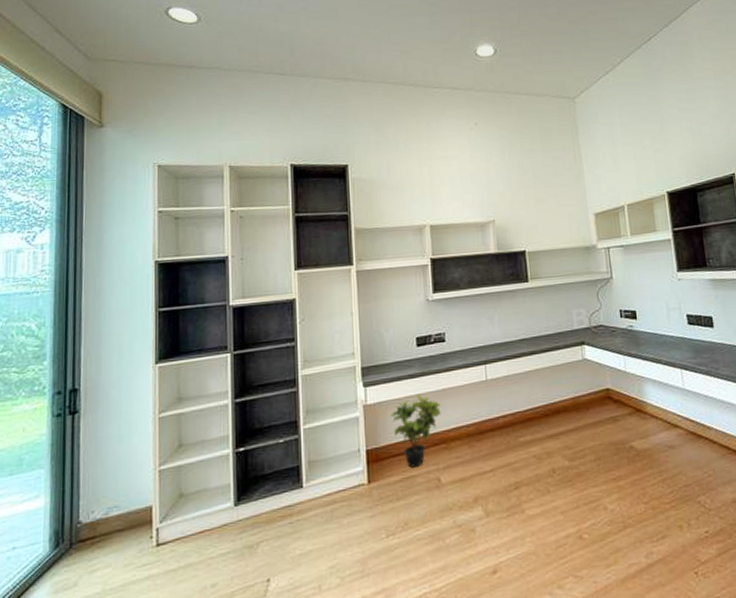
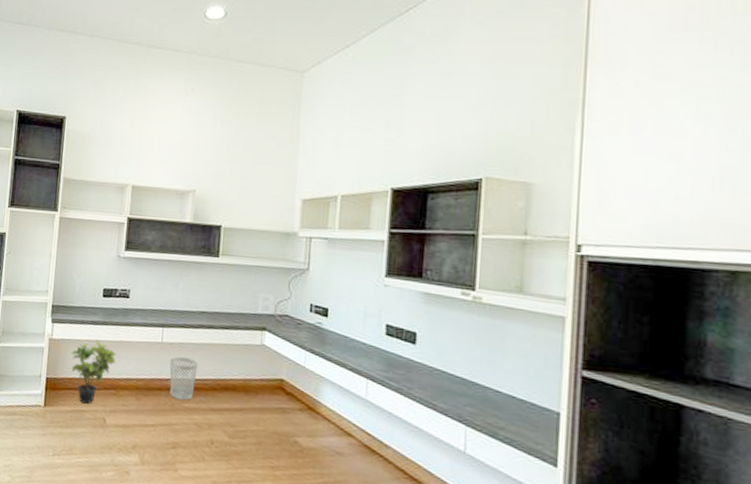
wastebasket: none [498,390,527,436] -> present [169,356,198,401]

